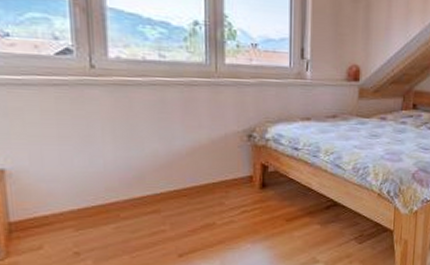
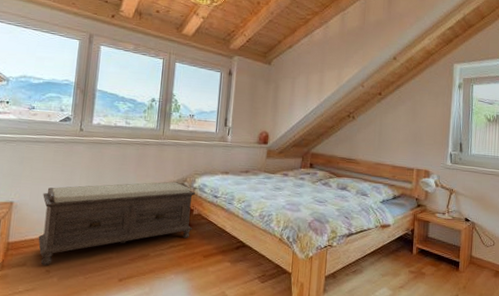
bench: none [49,132,269,247] -> present [38,181,195,266]

